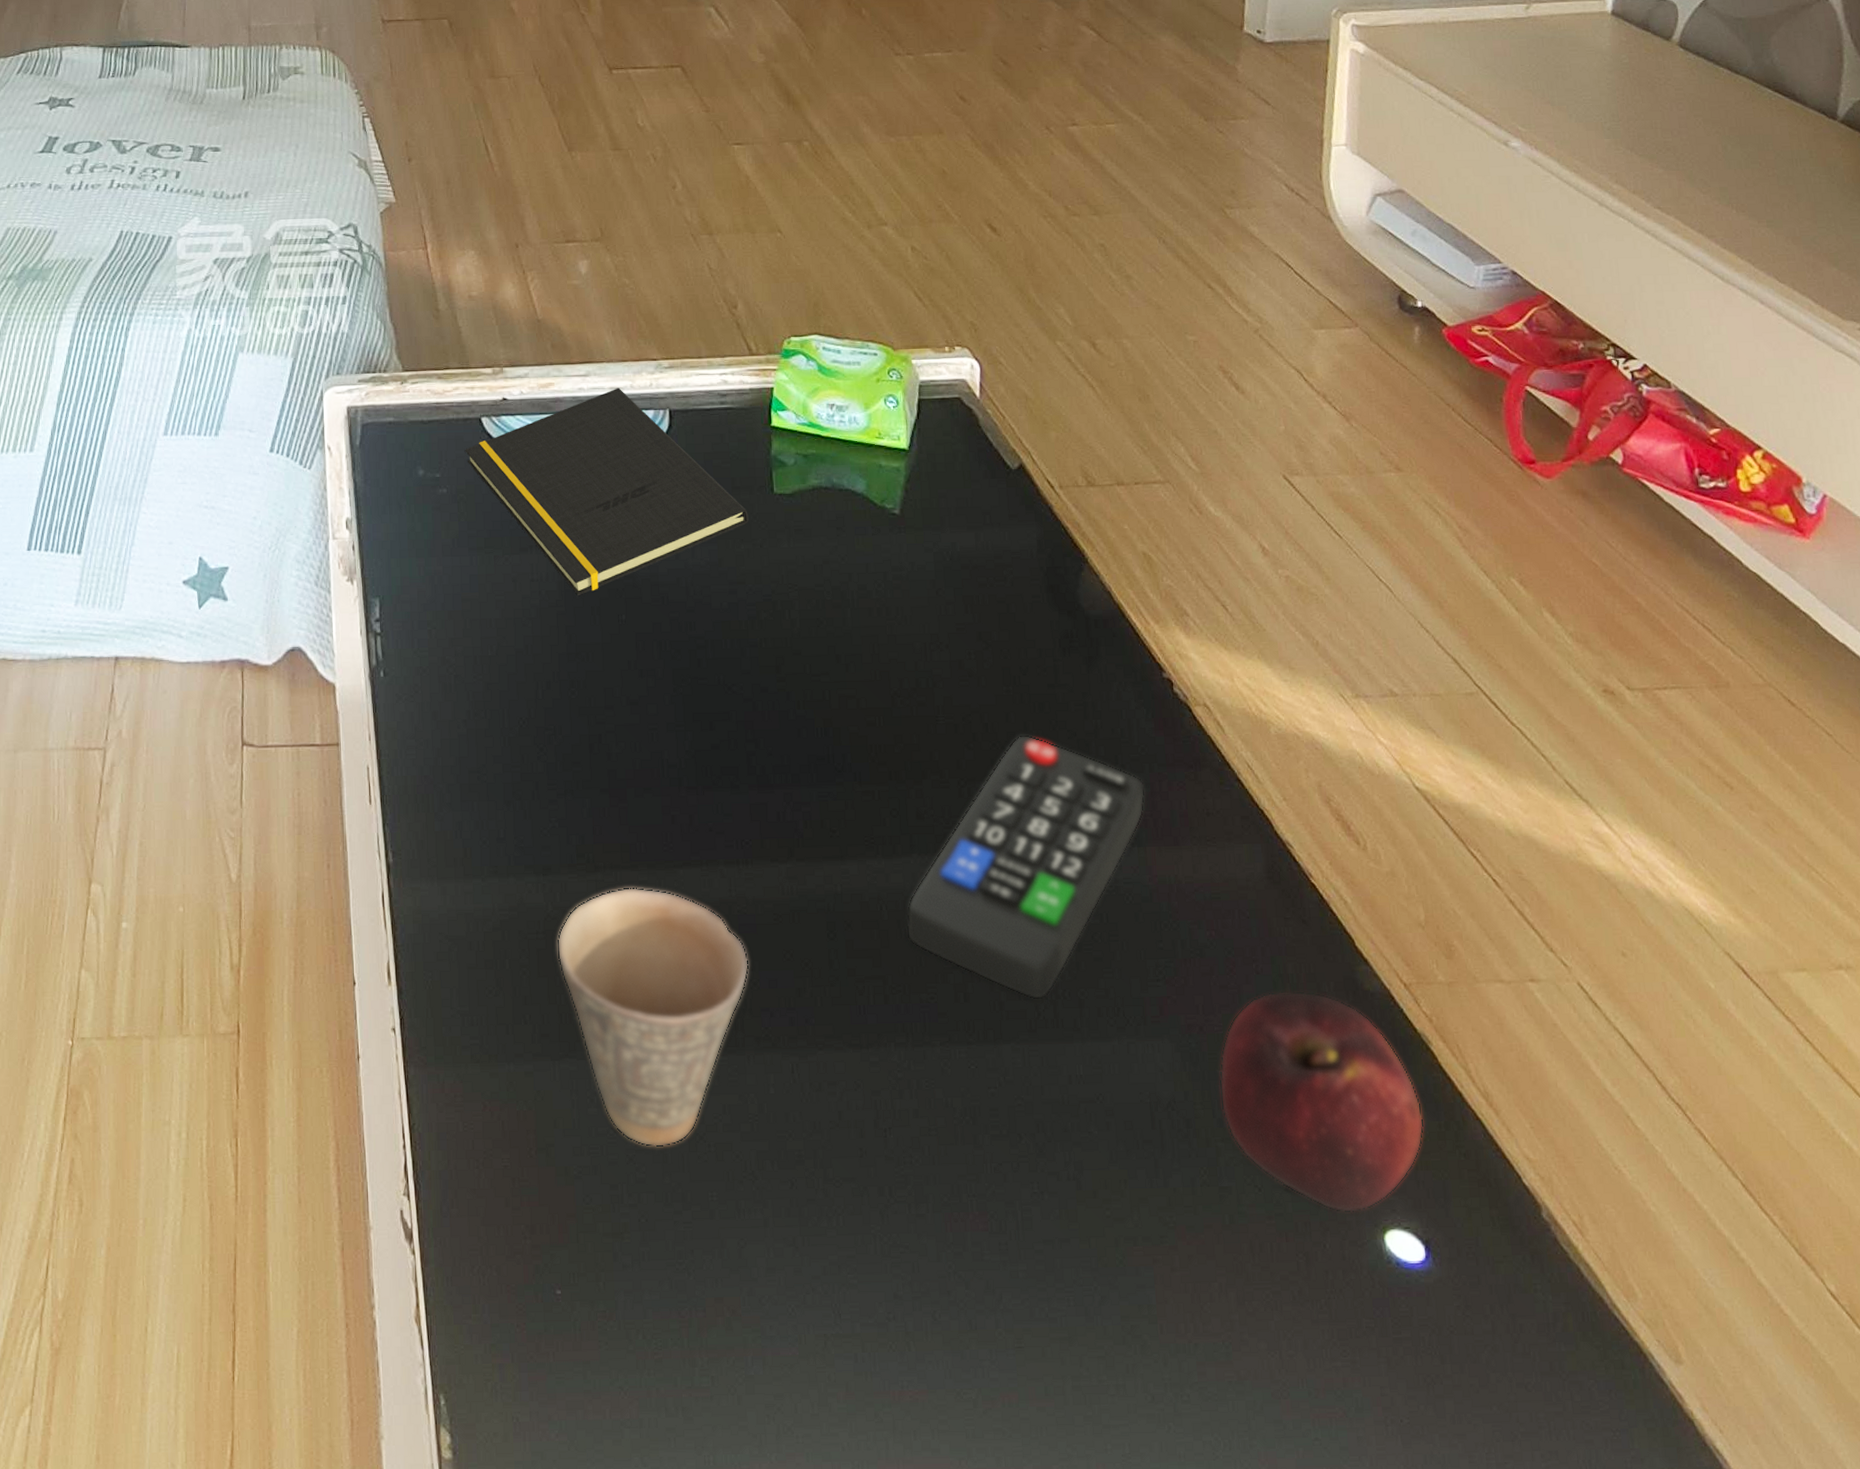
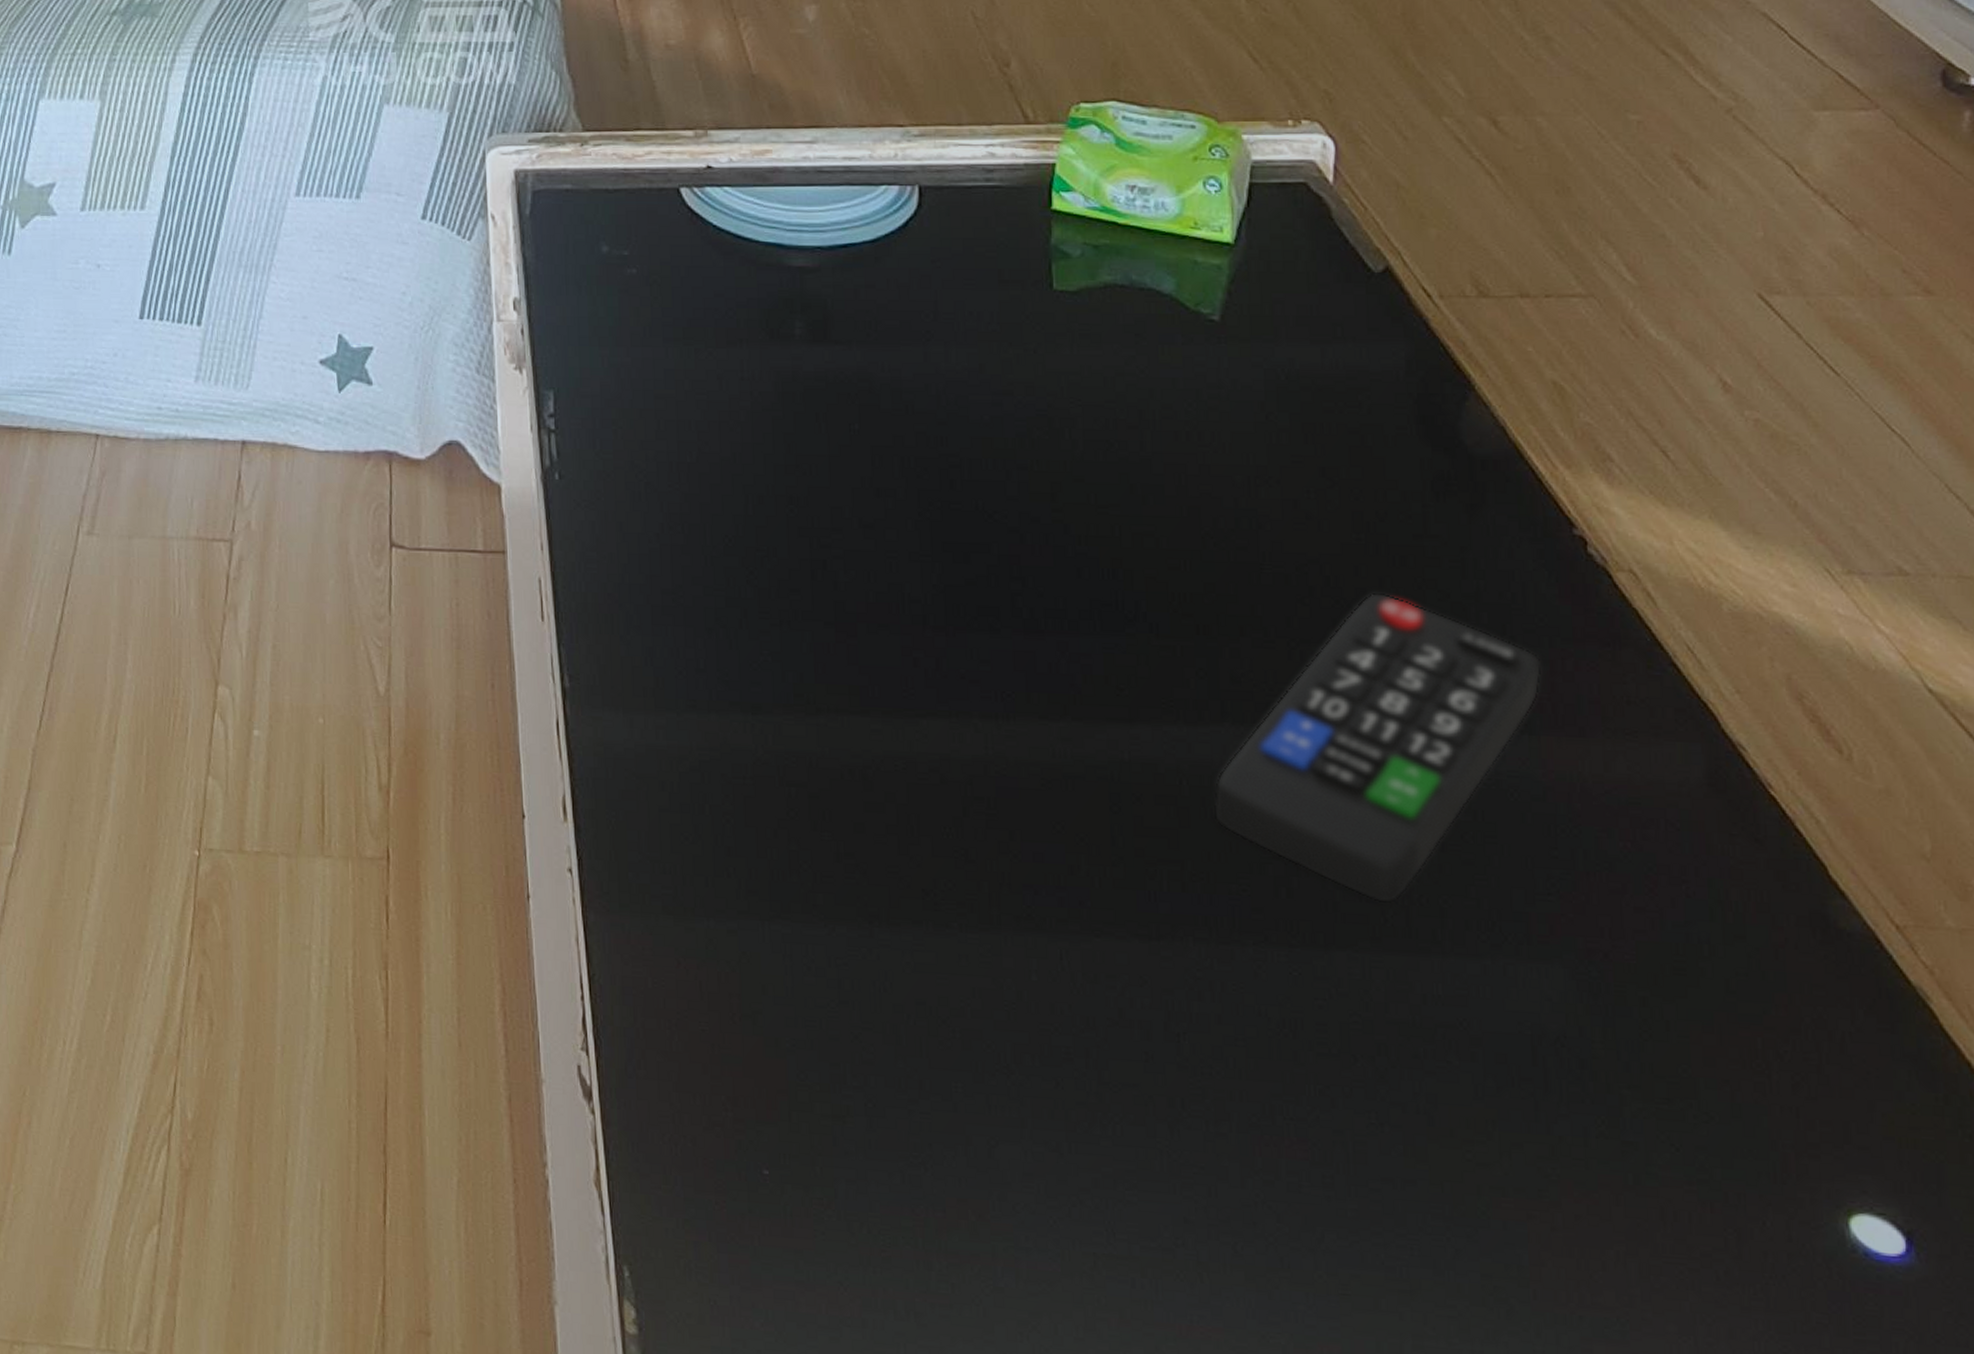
notepad: present [465,387,749,595] -> none [660,158,1019,399]
cup: present [557,887,750,1148] -> none [768,734,1009,1028]
fruit: present [1219,991,1424,1213] -> none [1628,920,1914,1189]

